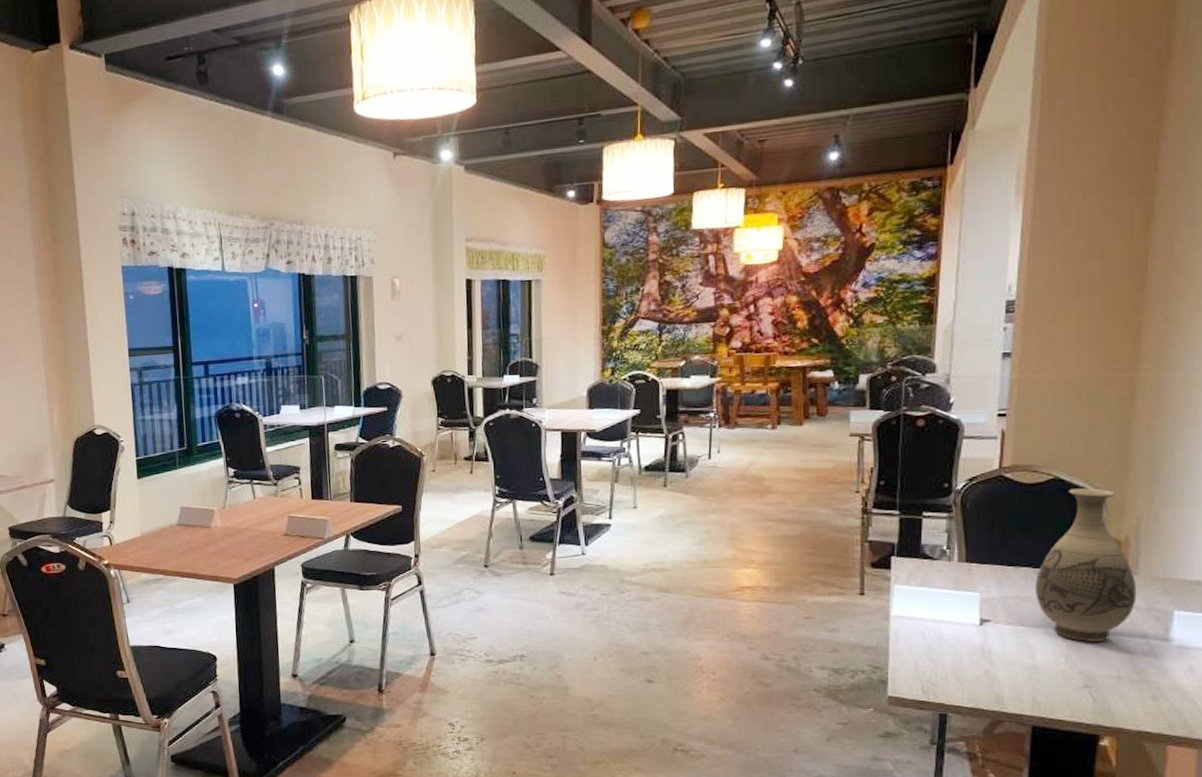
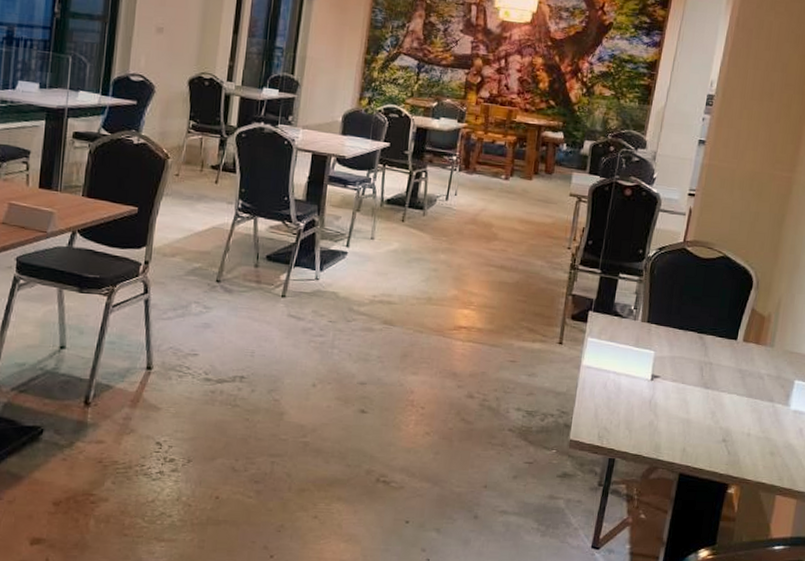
vase: present [1036,488,1137,642] -> none [696,267,772,402]

